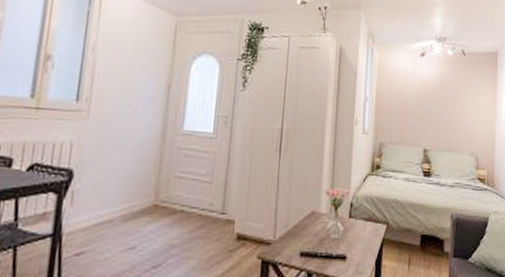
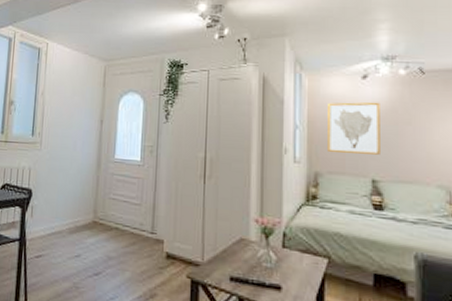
wall art: none [391,77,433,126] -> present [328,102,380,155]

